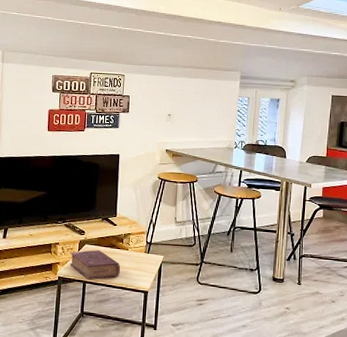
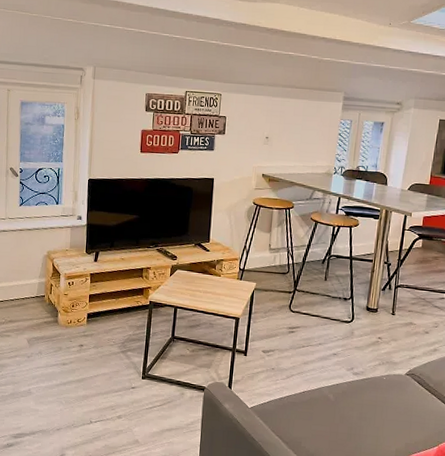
book: present [70,250,121,280] -> none [161,275,213,305]

